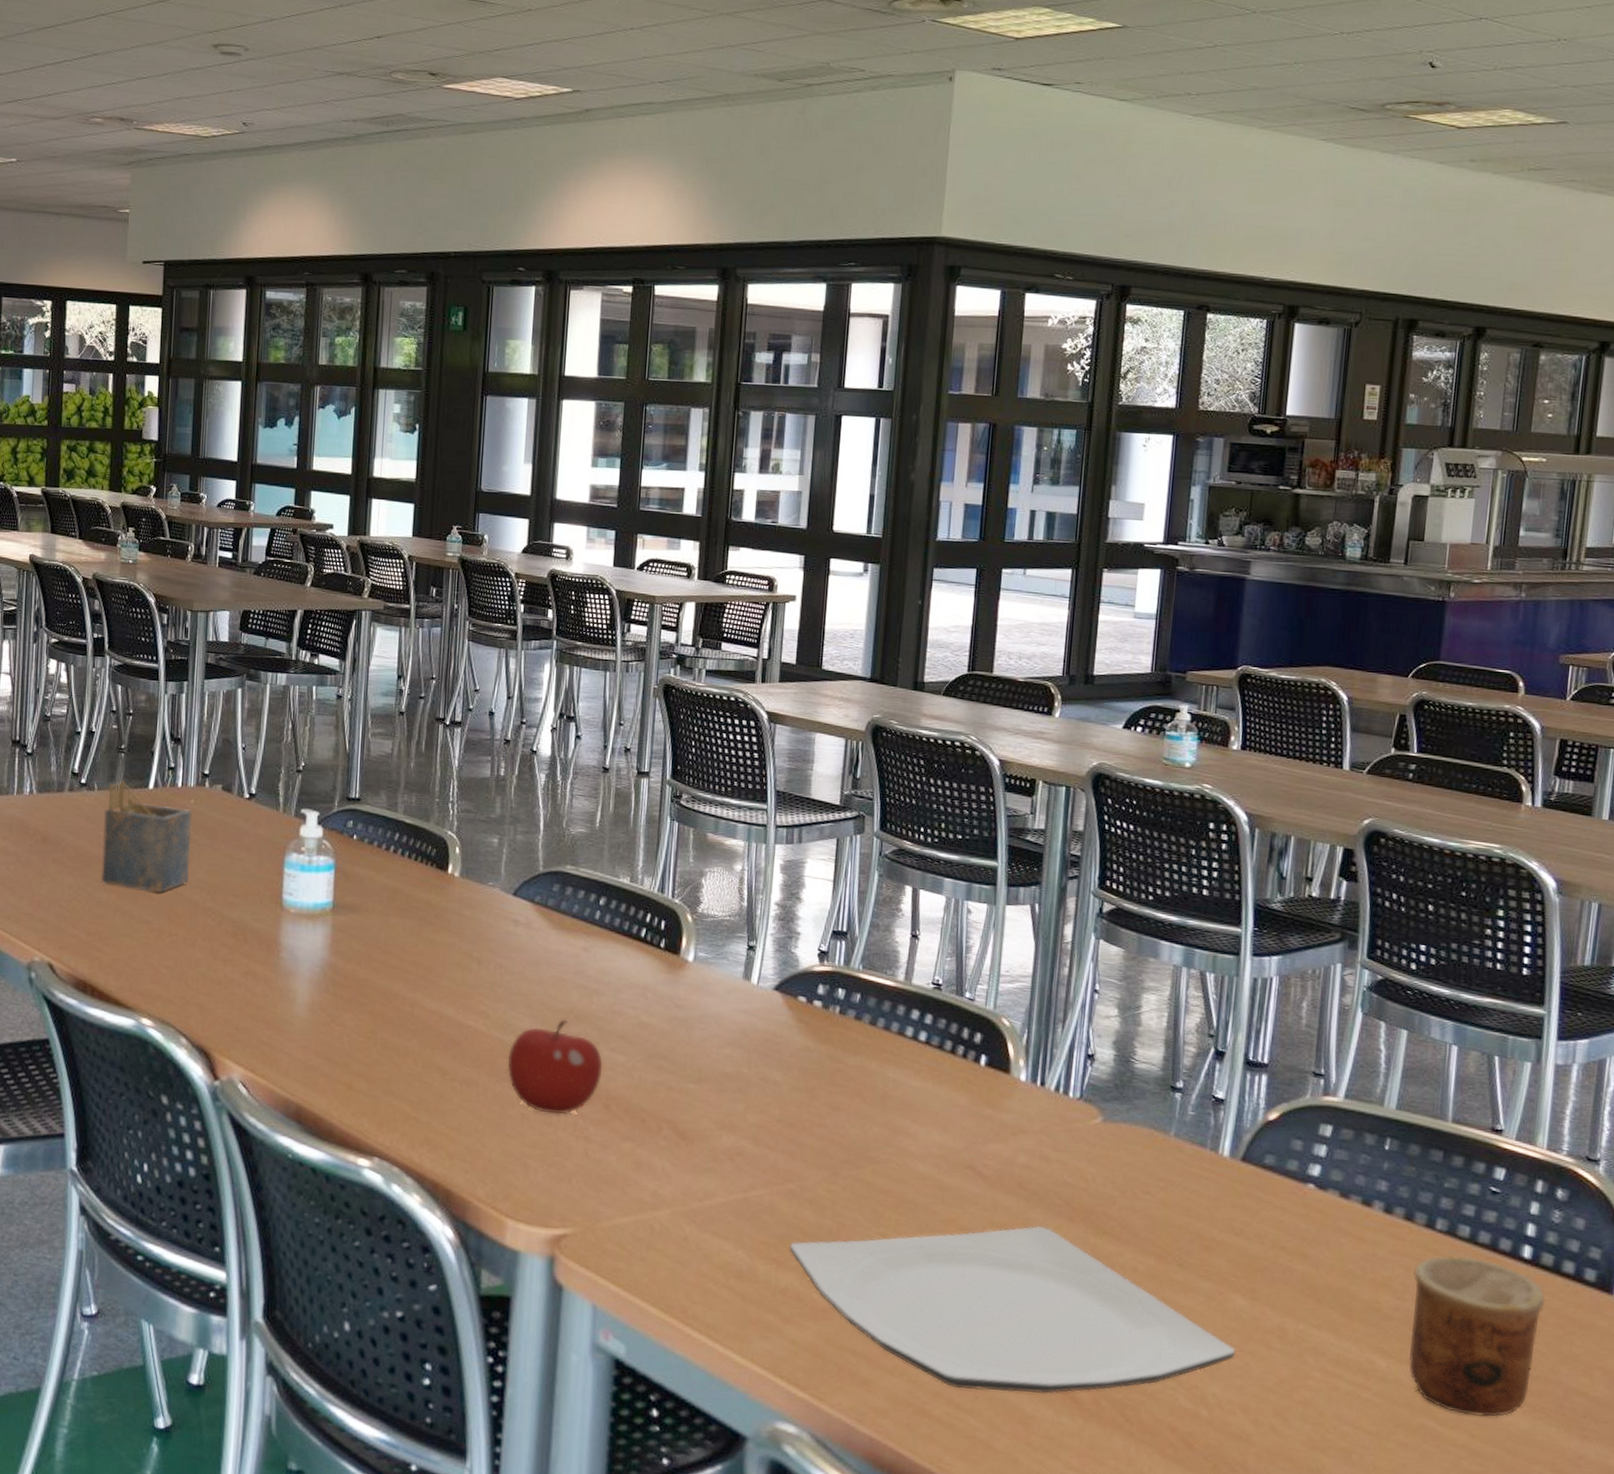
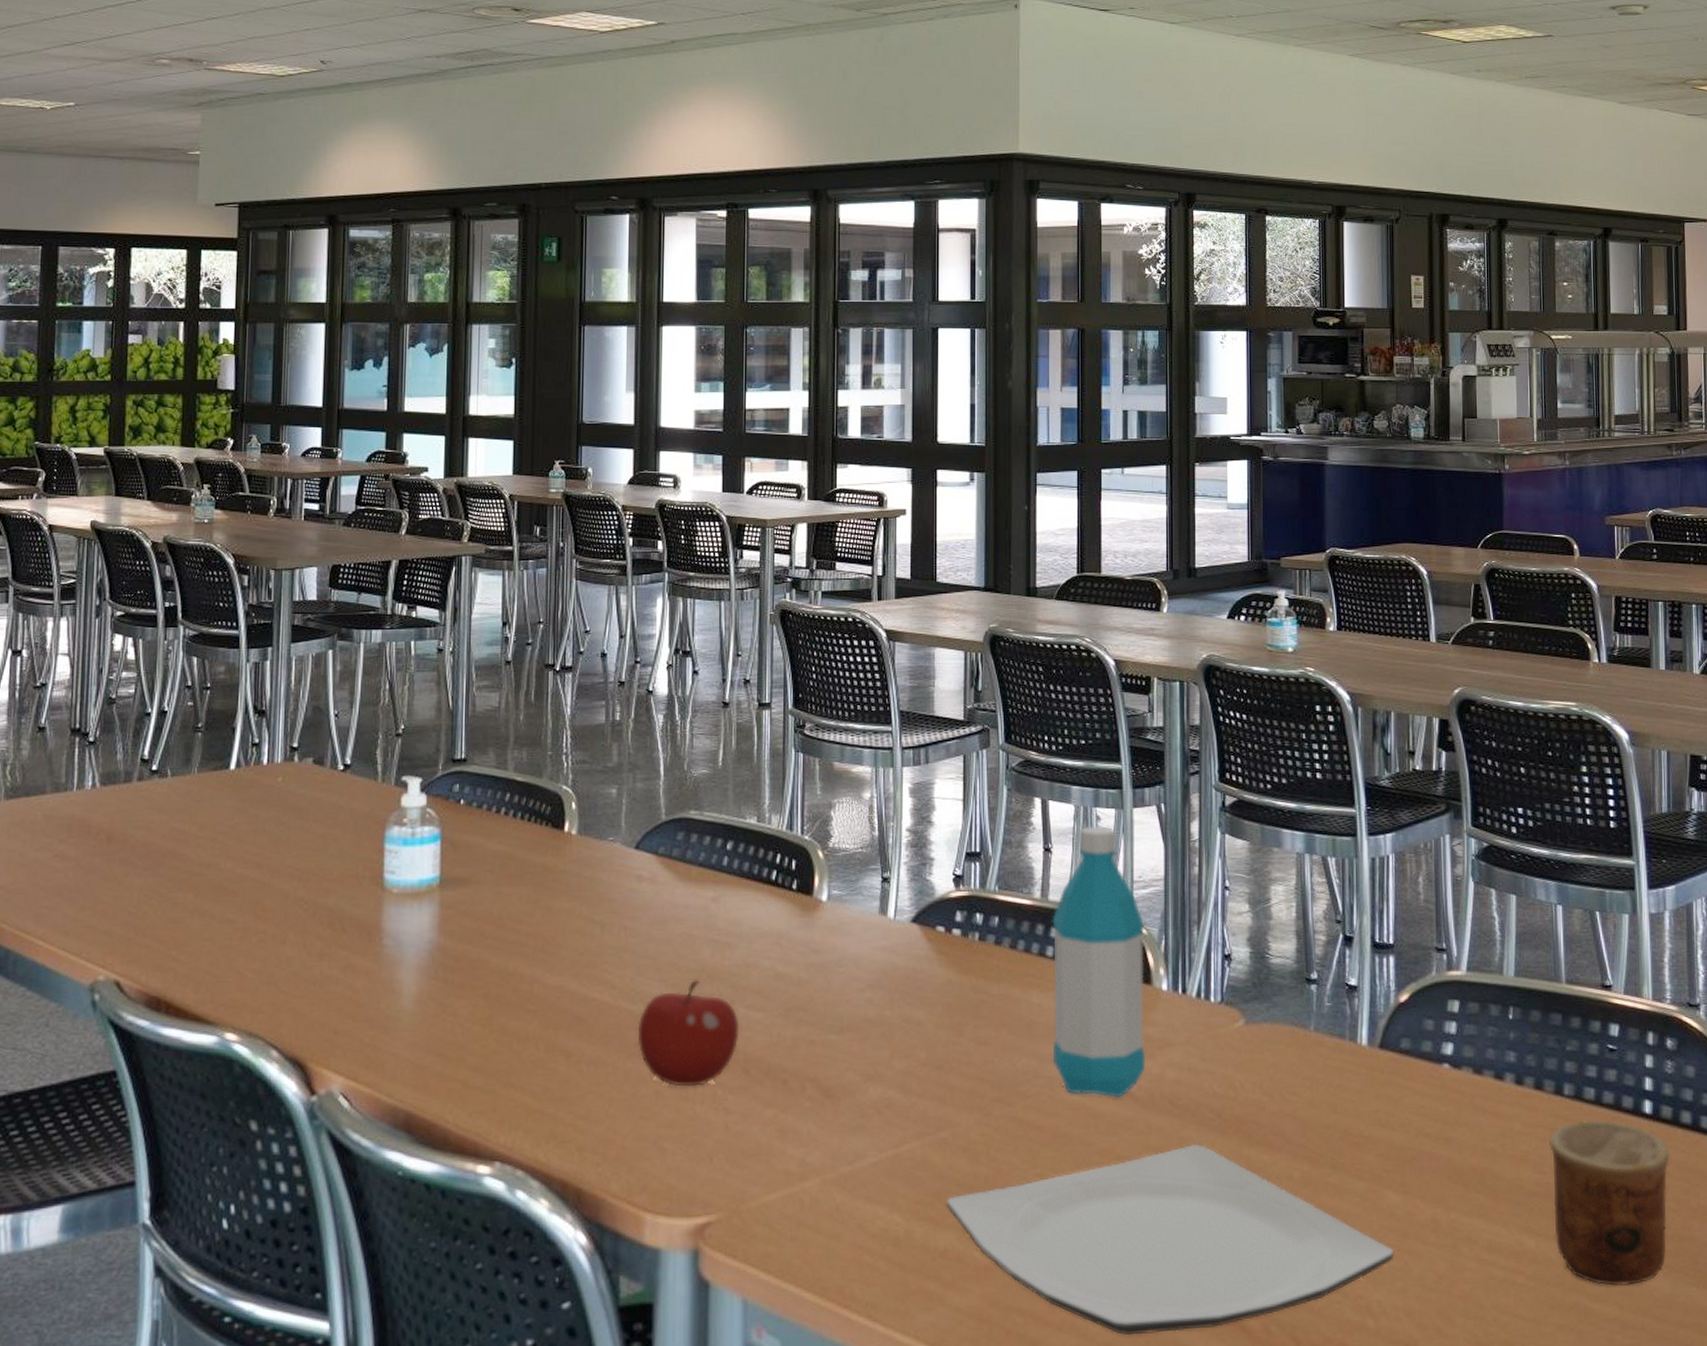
napkin holder: present [101,780,192,893] -> none [177,762,279,887]
water bottle: none [903,918,1007,1175] -> present [1052,826,1146,1098]

